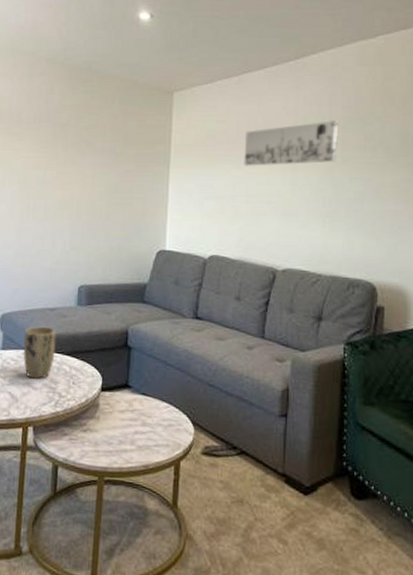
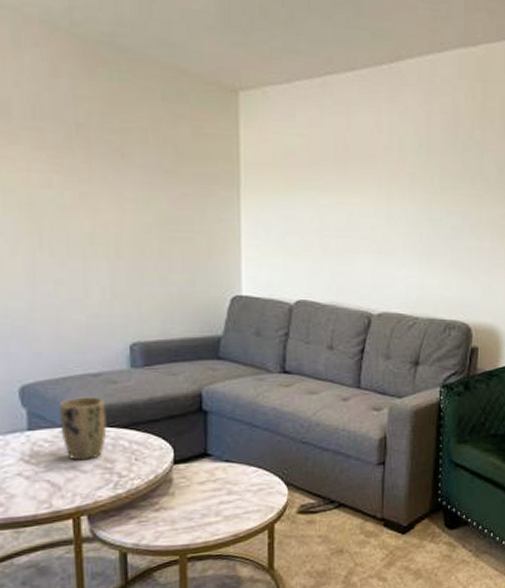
wall art: present [244,121,339,166] -> none [331,143,437,194]

